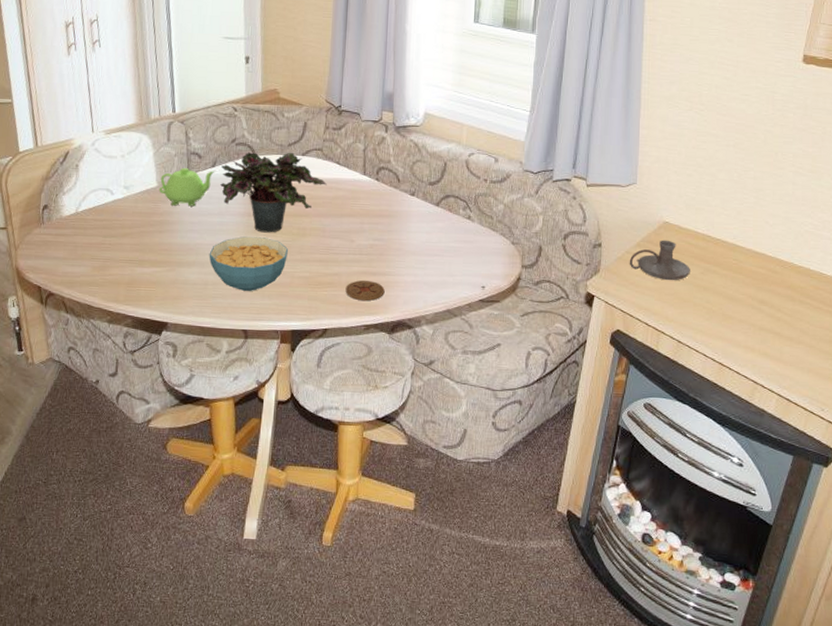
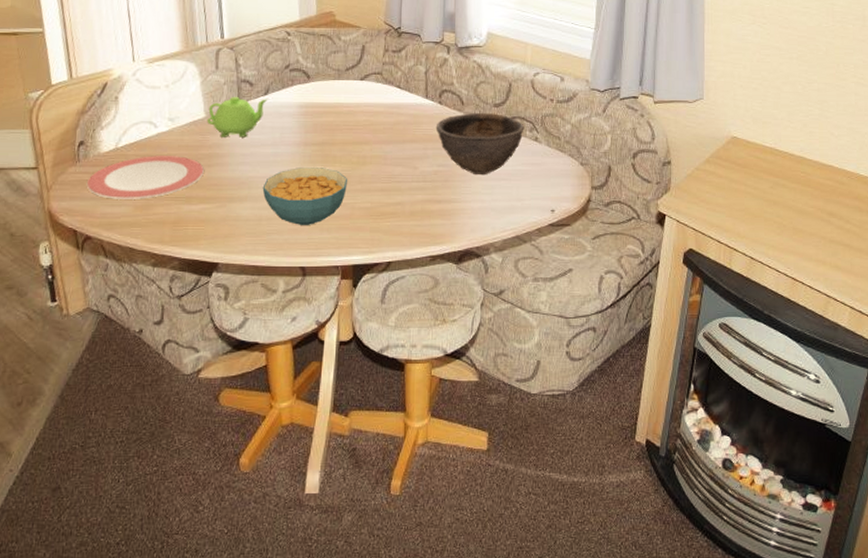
plate: none [49,220,156,261] -> present [86,156,204,199]
potted plant: present [220,152,327,233] -> none [274,77,387,163]
coaster: present [345,280,385,301] -> none [409,209,451,230]
bowl: none [372,190,458,251] -> present [435,112,524,176]
candle holder: present [629,239,690,281] -> none [699,155,760,197]

